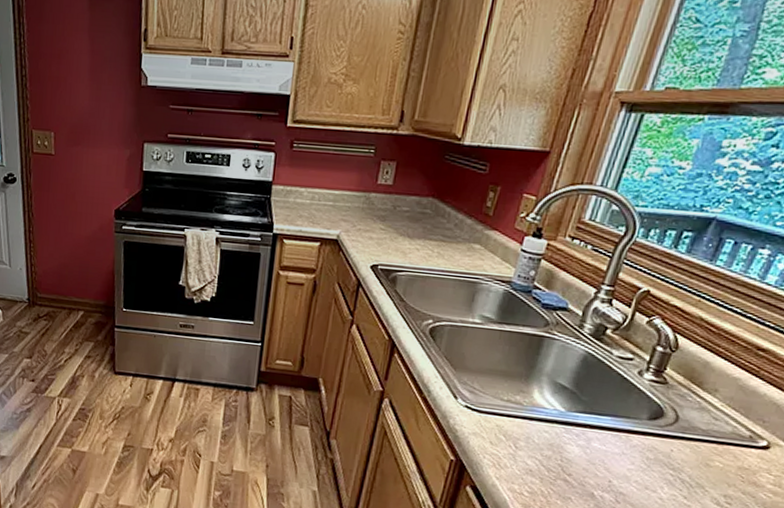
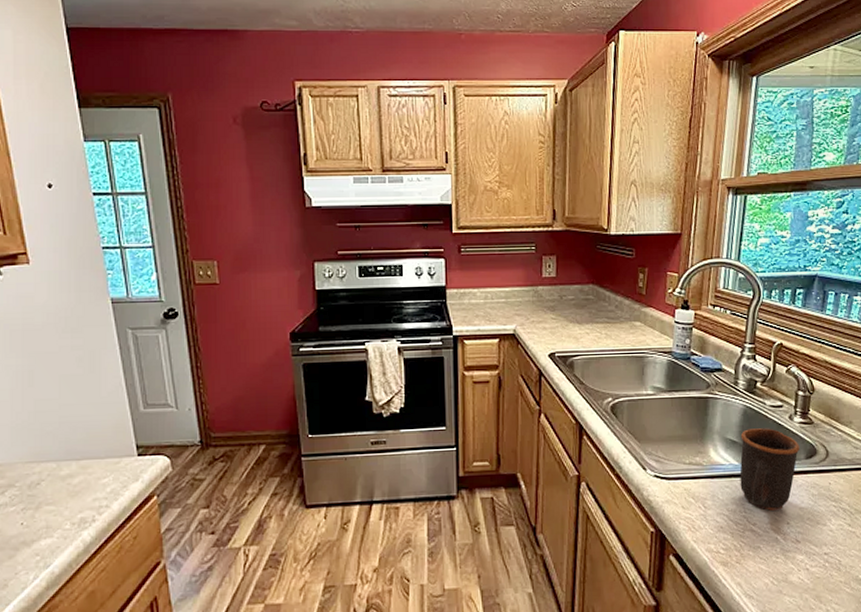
mug: none [561,377,644,466] -> present [740,428,800,511]

